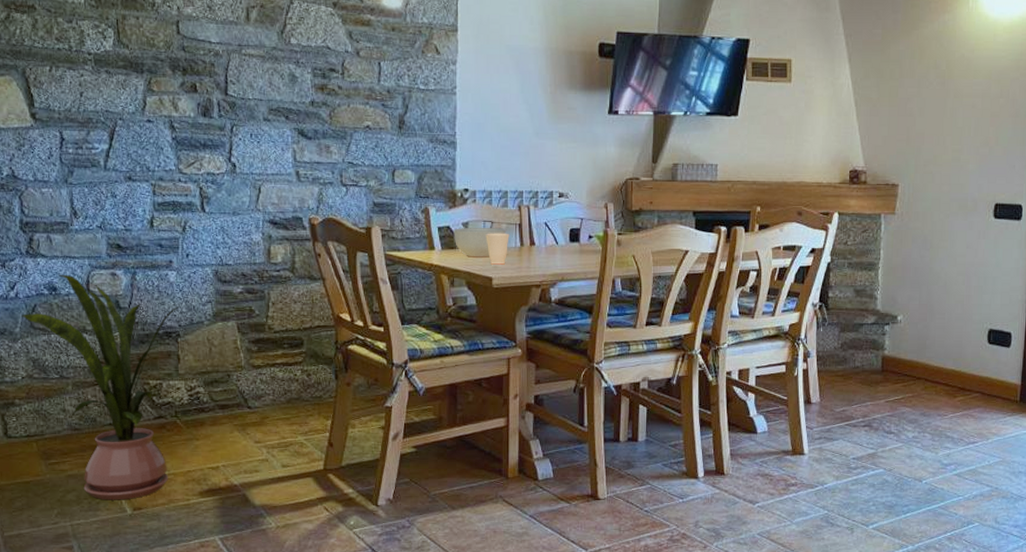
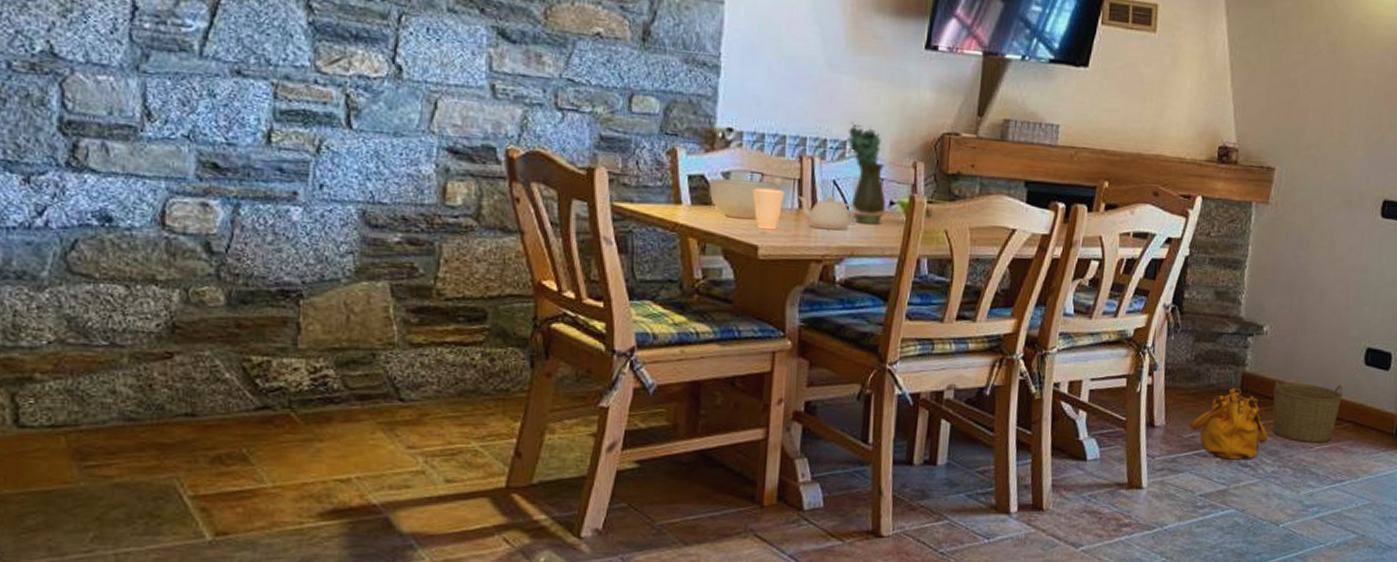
house plant: present [20,274,181,500] -> none [51,199,307,521]
teapot: none [519,235,565,261] -> present [797,195,857,231]
vase: none [553,176,586,255] -> present [847,122,887,226]
handbag: none [839,368,908,428] -> present [1189,387,1269,460]
basket: none [908,361,971,411] -> present [1272,380,1343,443]

